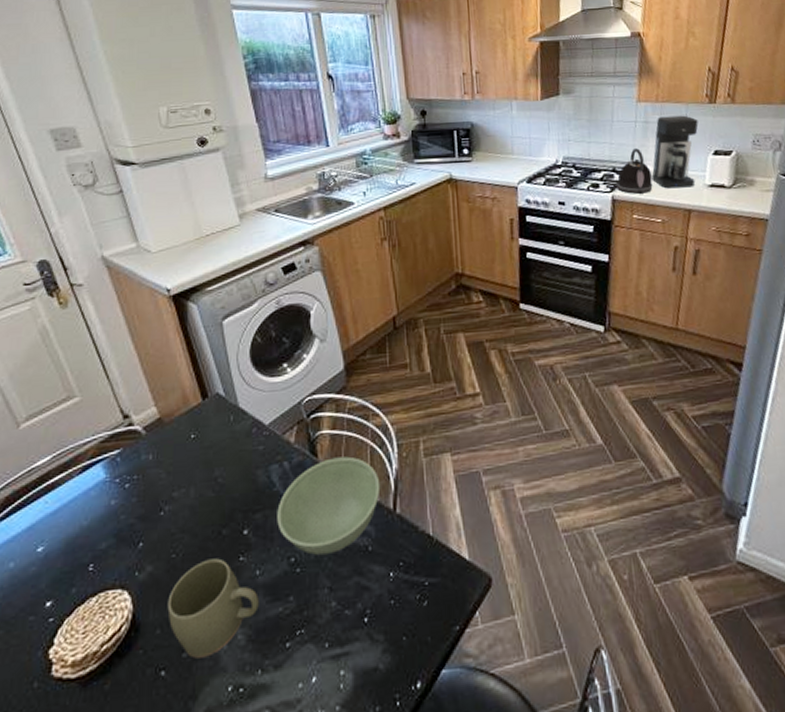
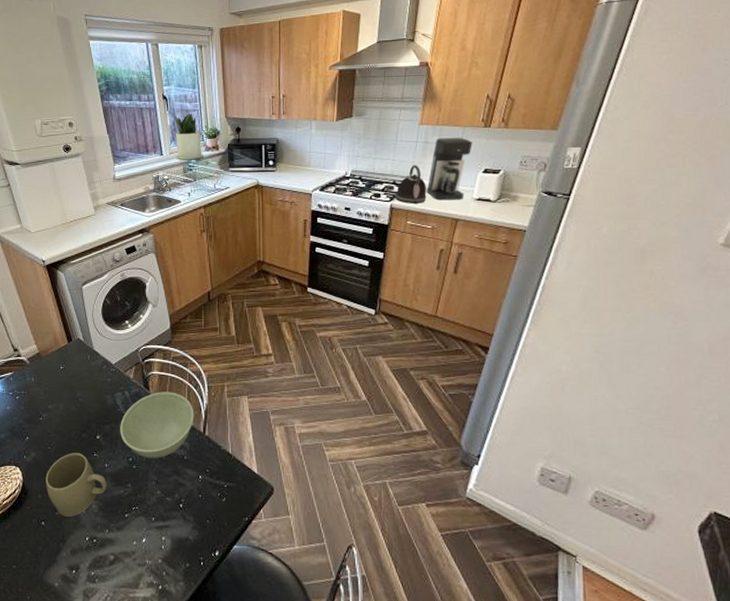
planter: none [342,93,383,152] -> present [174,112,205,161]

